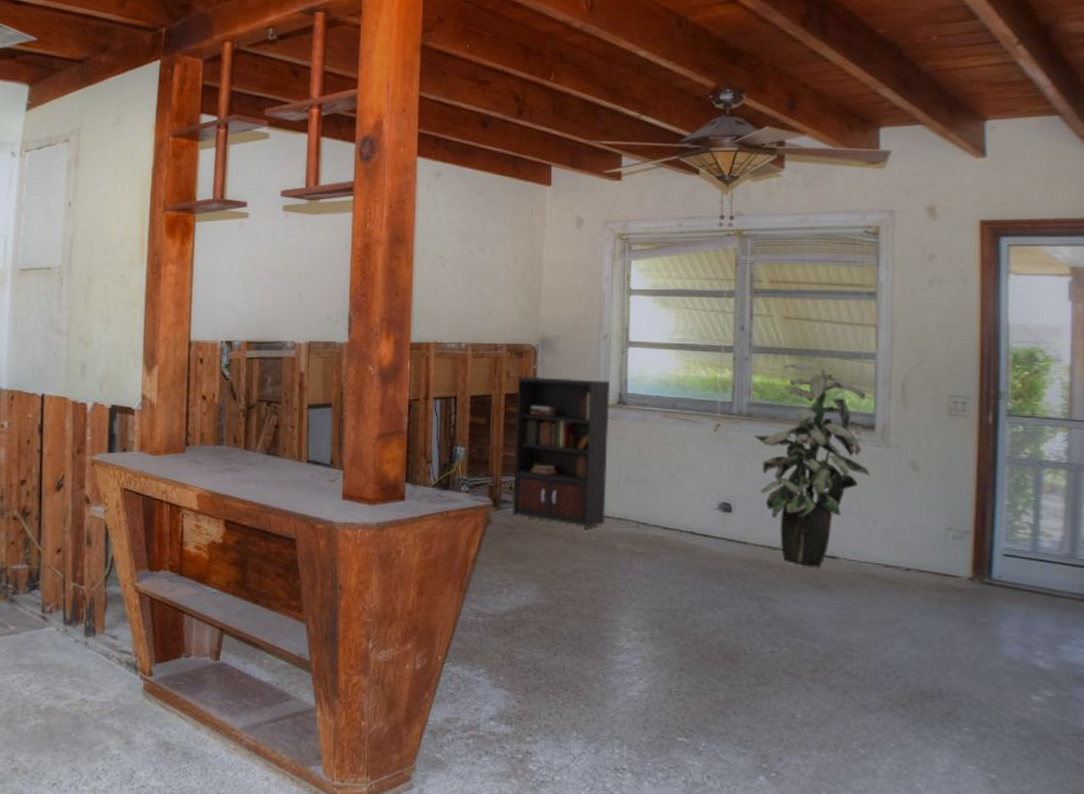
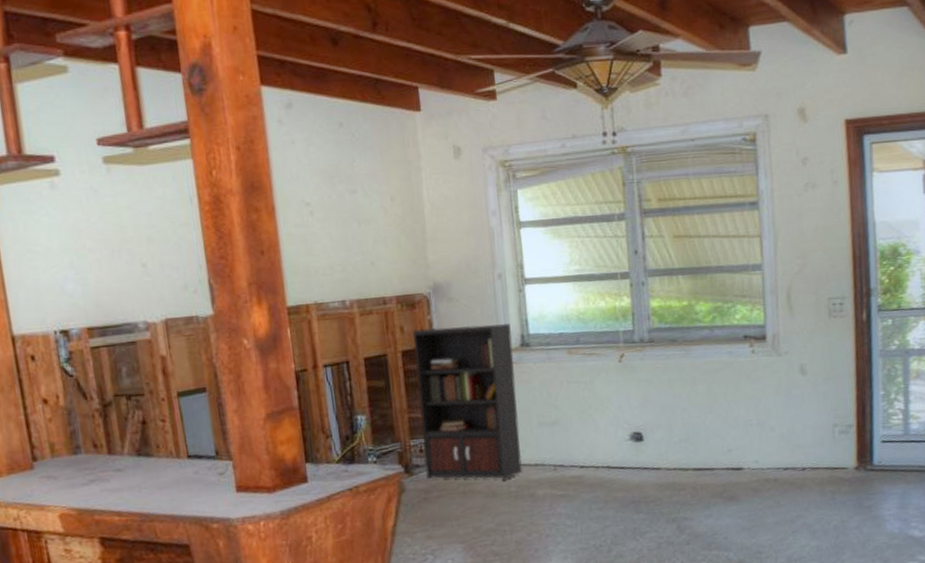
indoor plant: present [754,363,870,568] -> none [657,282,765,482]

